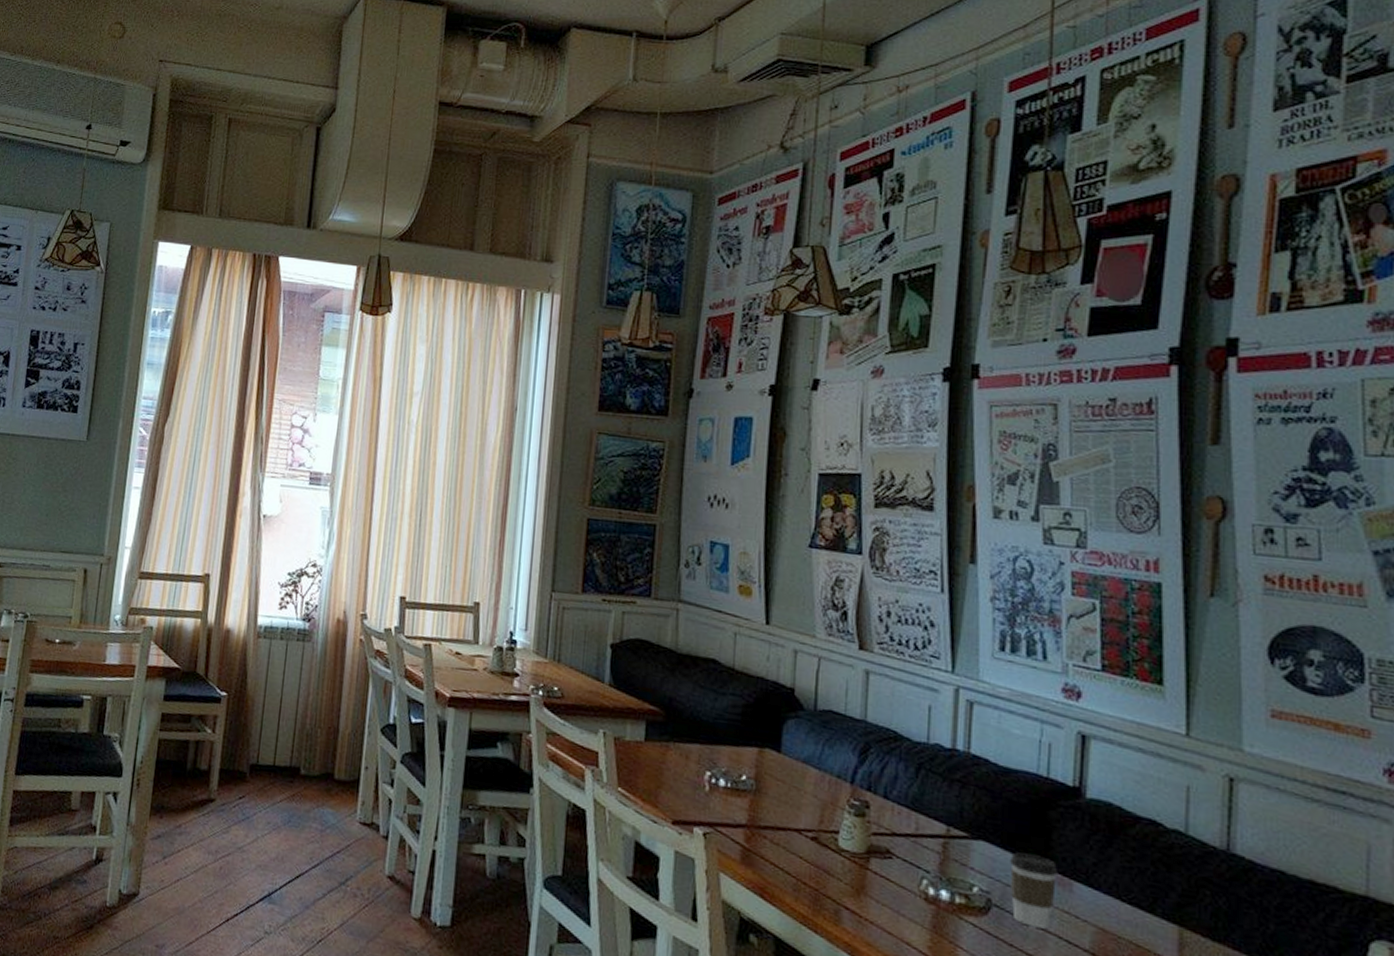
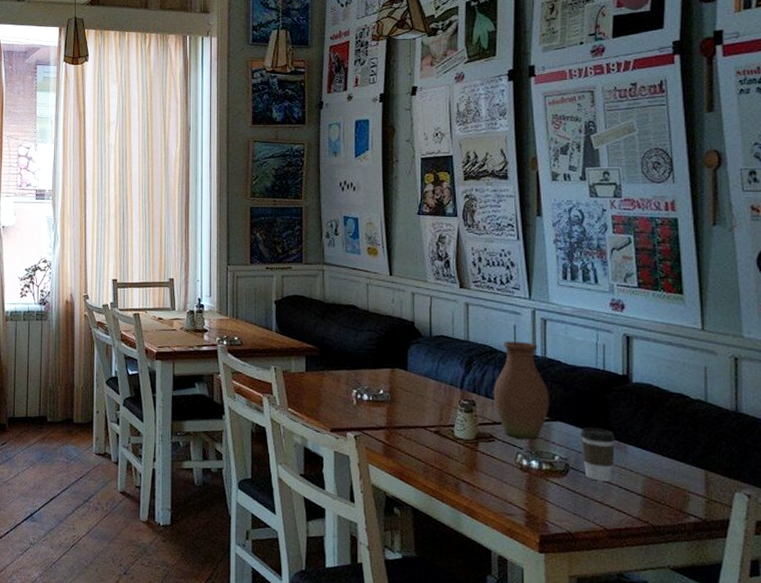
vase: none [894,725,971,862] -> present [493,341,549,439]

